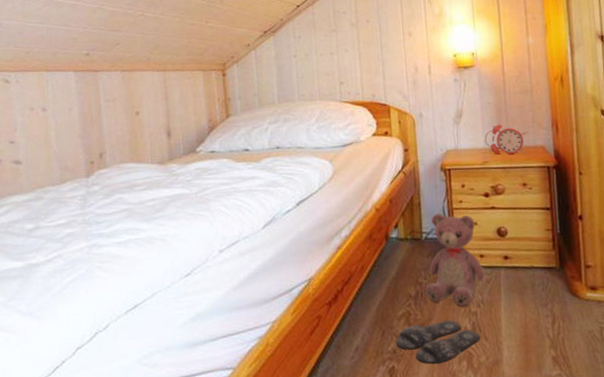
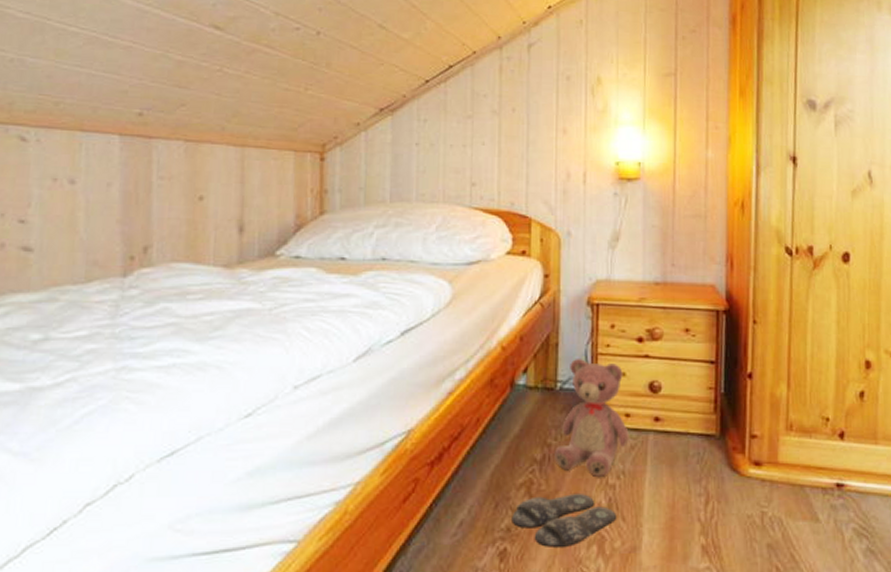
alarm clock: present [484,124,529,155] -> none [644,253,698,293]

